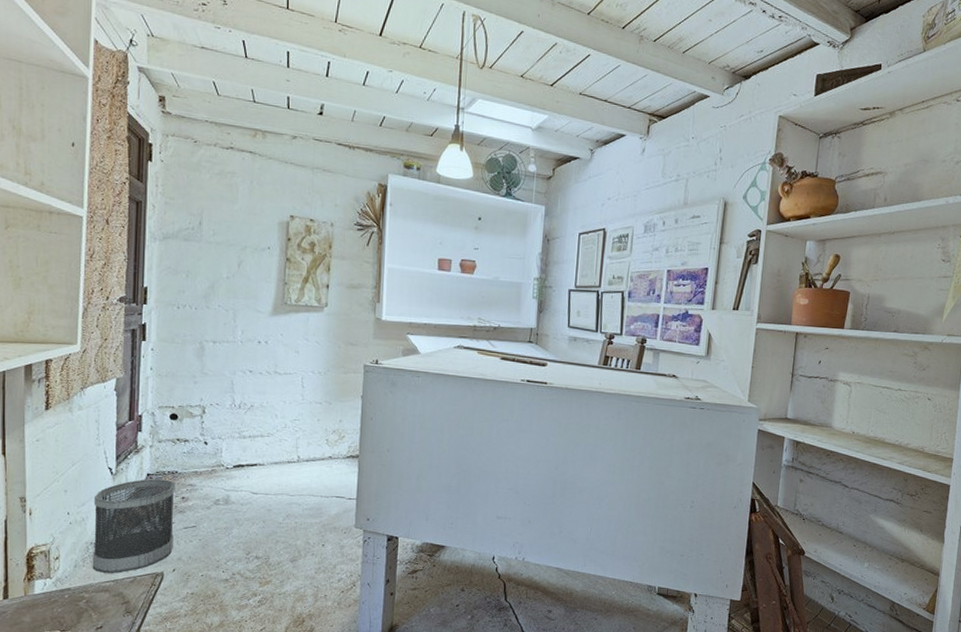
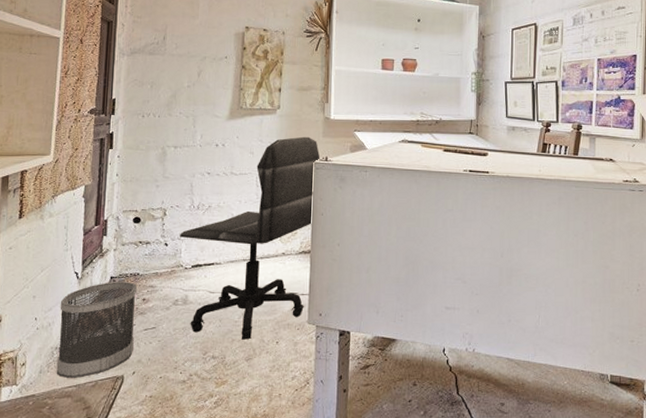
office chair: none [220,337,371,542] -> present [180,136,320,340]

